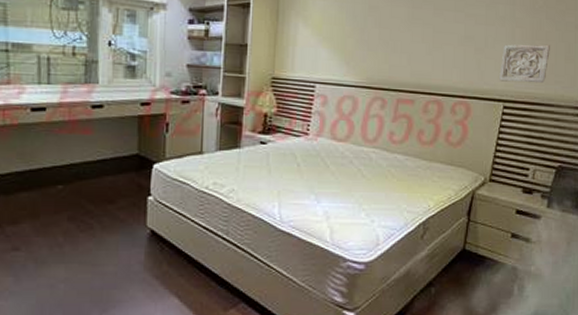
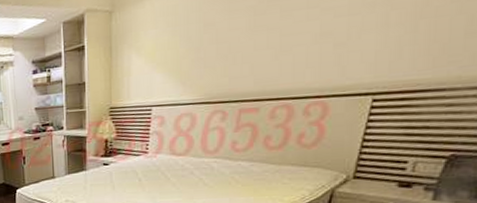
wall ornament: present [499,44,550,84] -> none [367,21,442,74]

